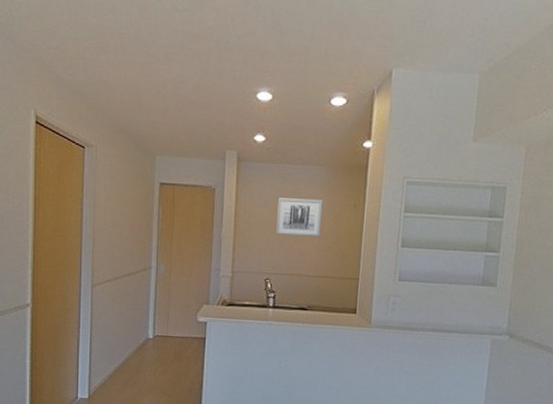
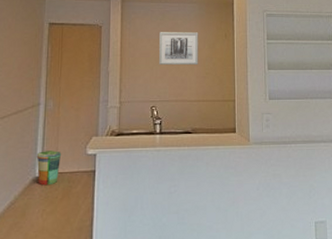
trash can: none [148,314,173,347] -> present [36,151,62,186]

